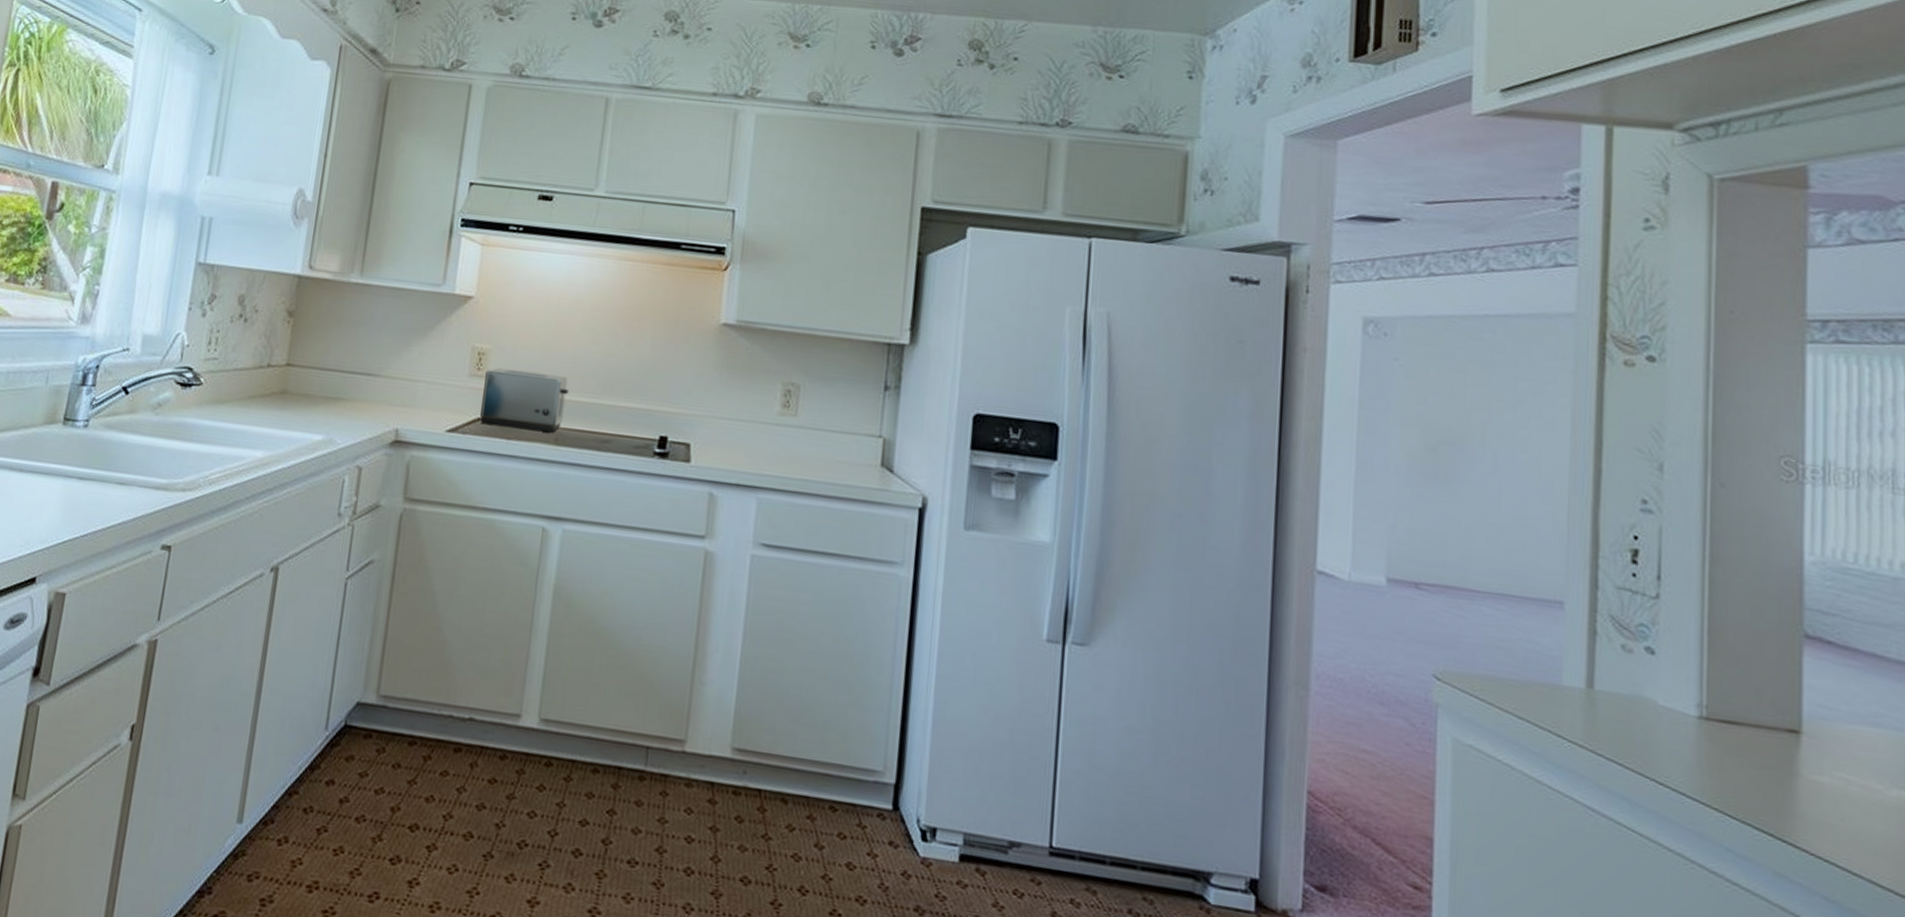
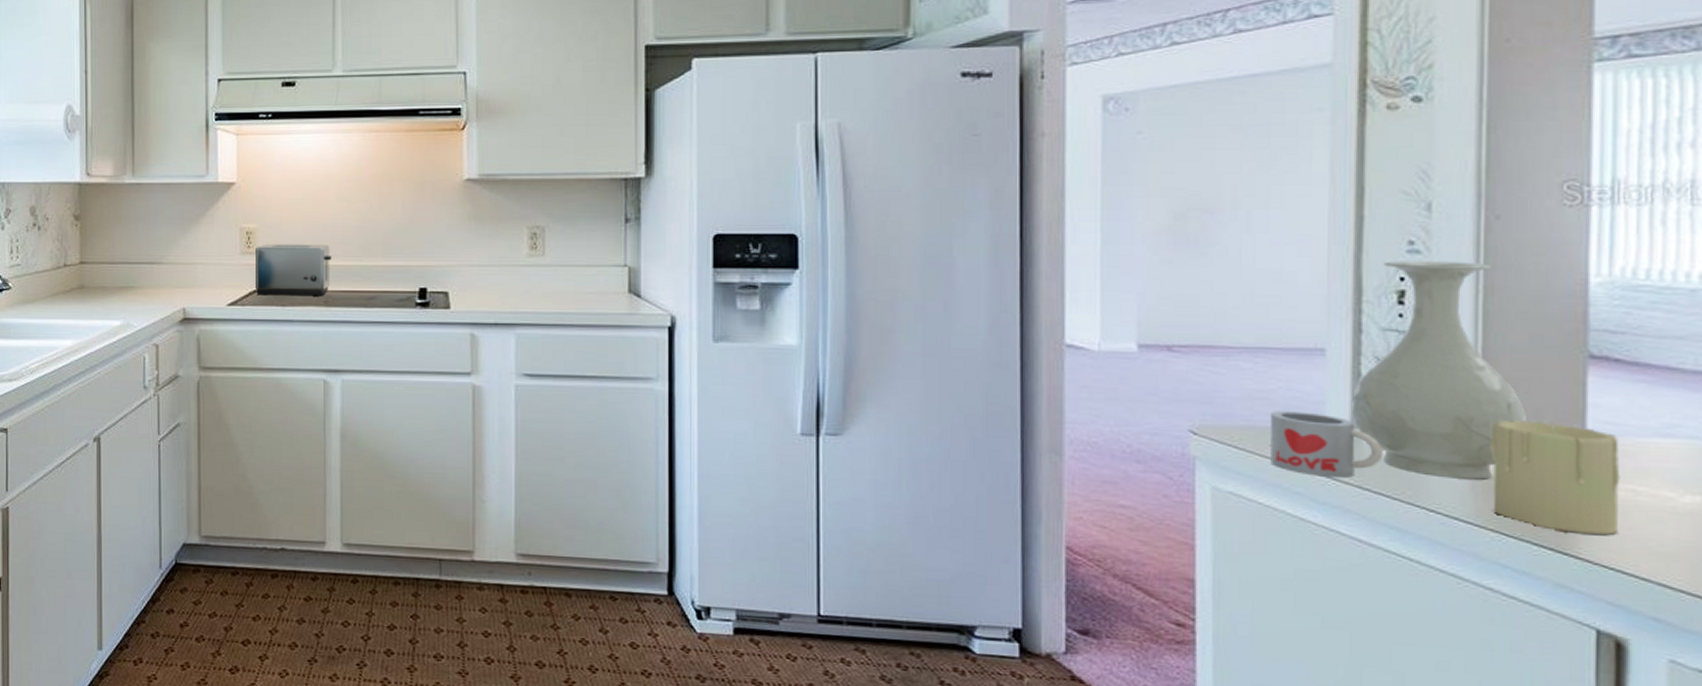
mug: none [1510,662,1617,742] -> present [1270,411,1384,479]
vase: none [1588,517,1750,755] -> present [1352,261,1528,480]
candle: none [1715,694,1833,825] -> present [1490,420,1620,536]

